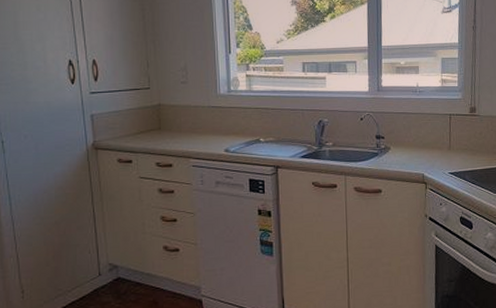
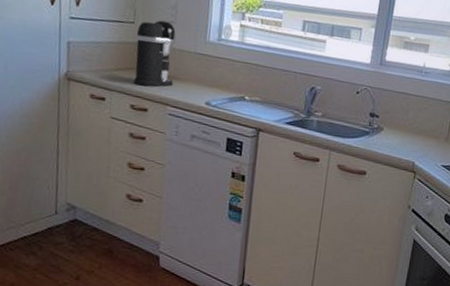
coffee maker: none [153,82,193,144] -> present [133,20,176,87]

